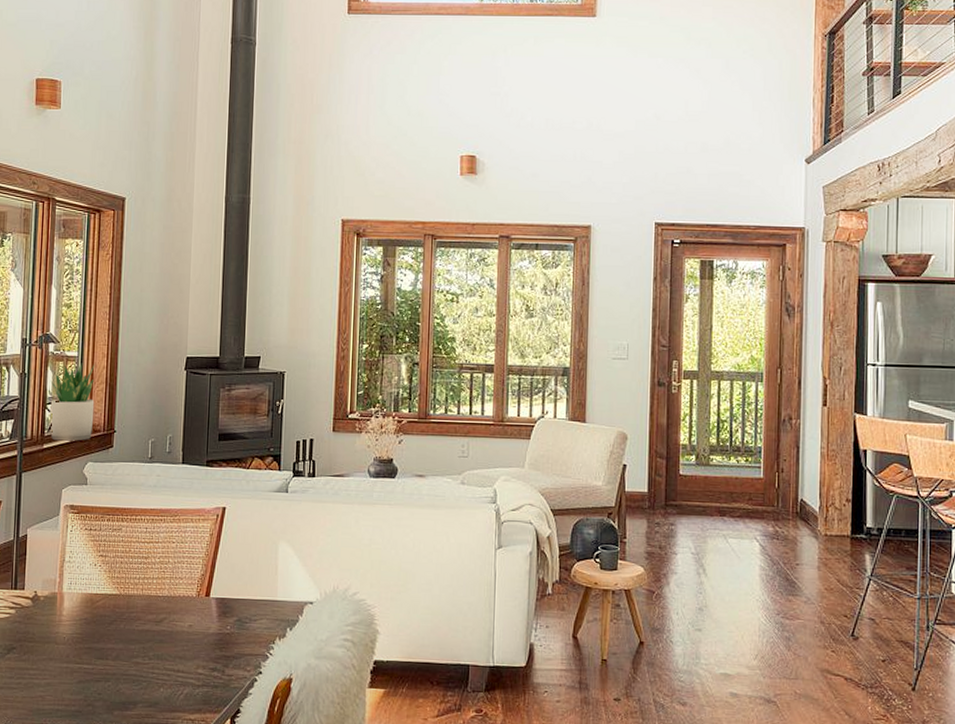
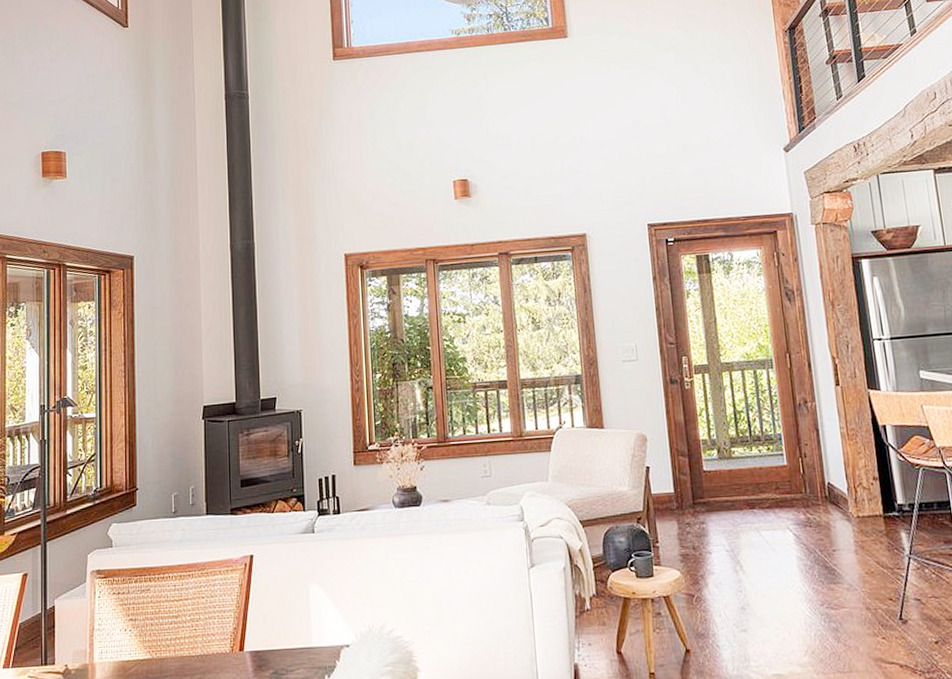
planter: present [50,363,95,441] -> none [70,422,116,505]

